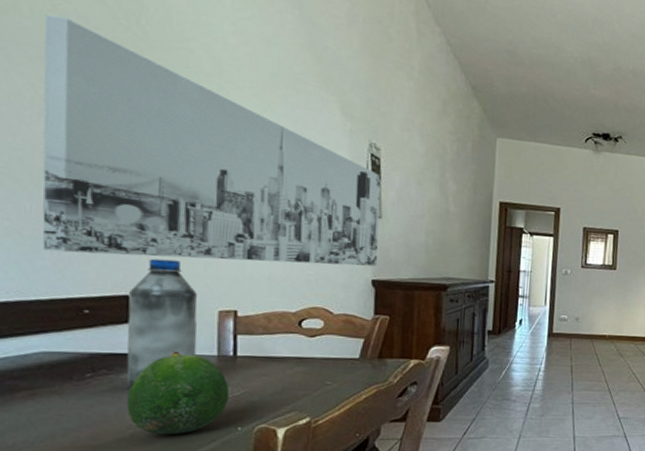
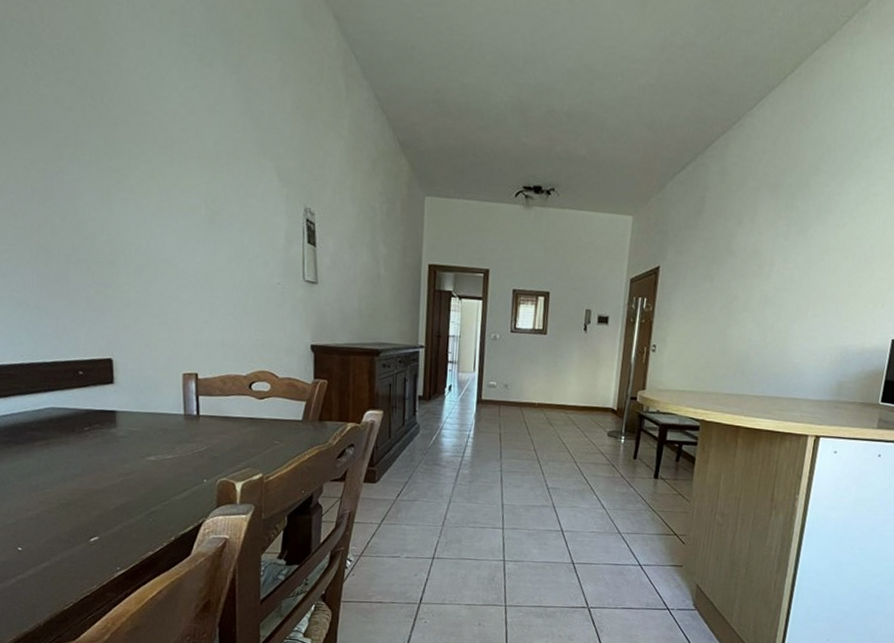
wall art: present [42,14,381,267] -> none [29,99,317,332]
water bottle: present [126,258,198,389] -> none [112,325,167,442]
fruit: present [126,350,230,435] -> none [116,409,196,484]

